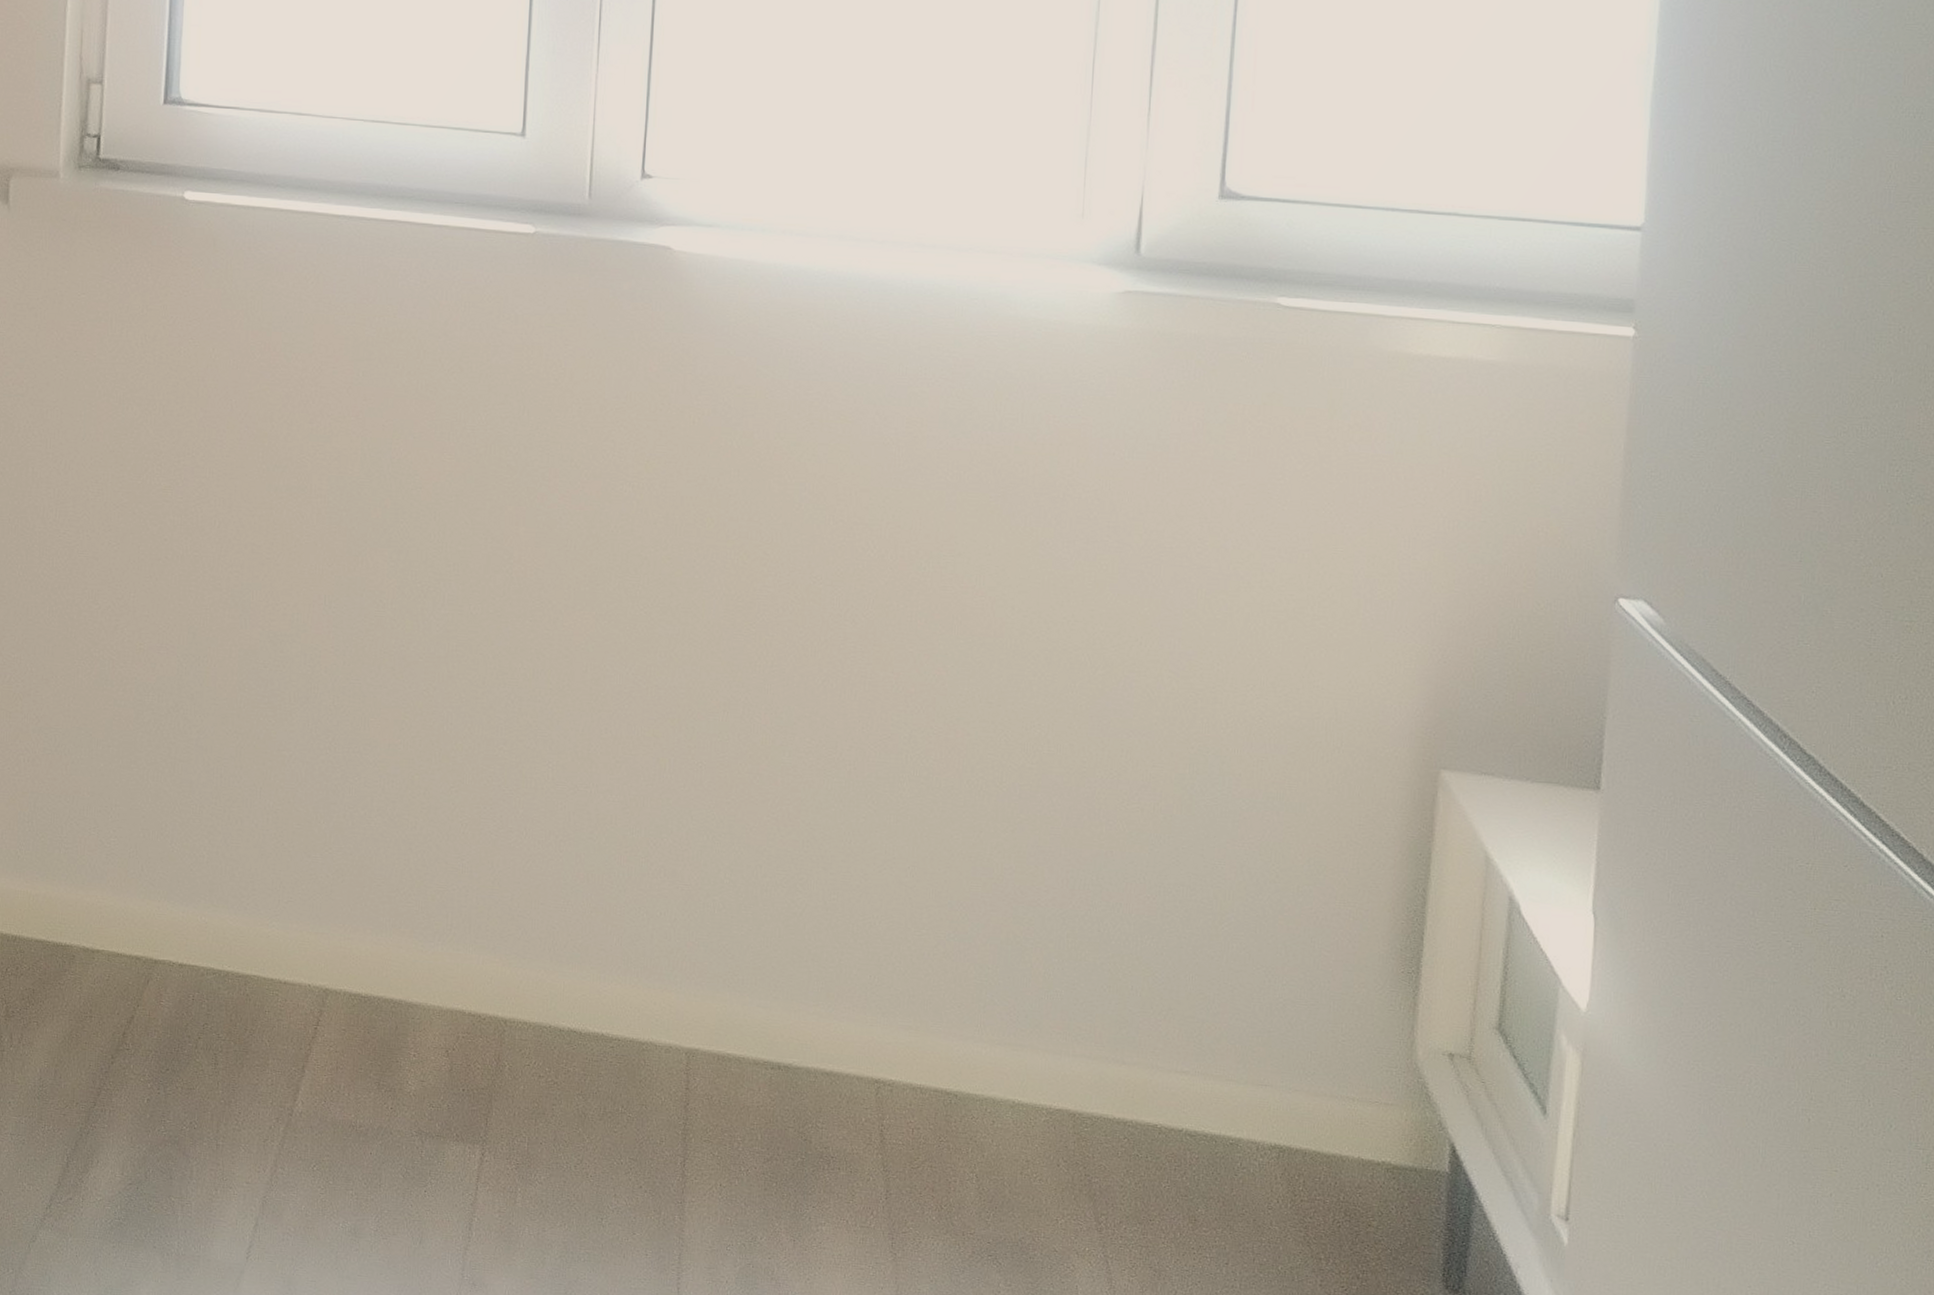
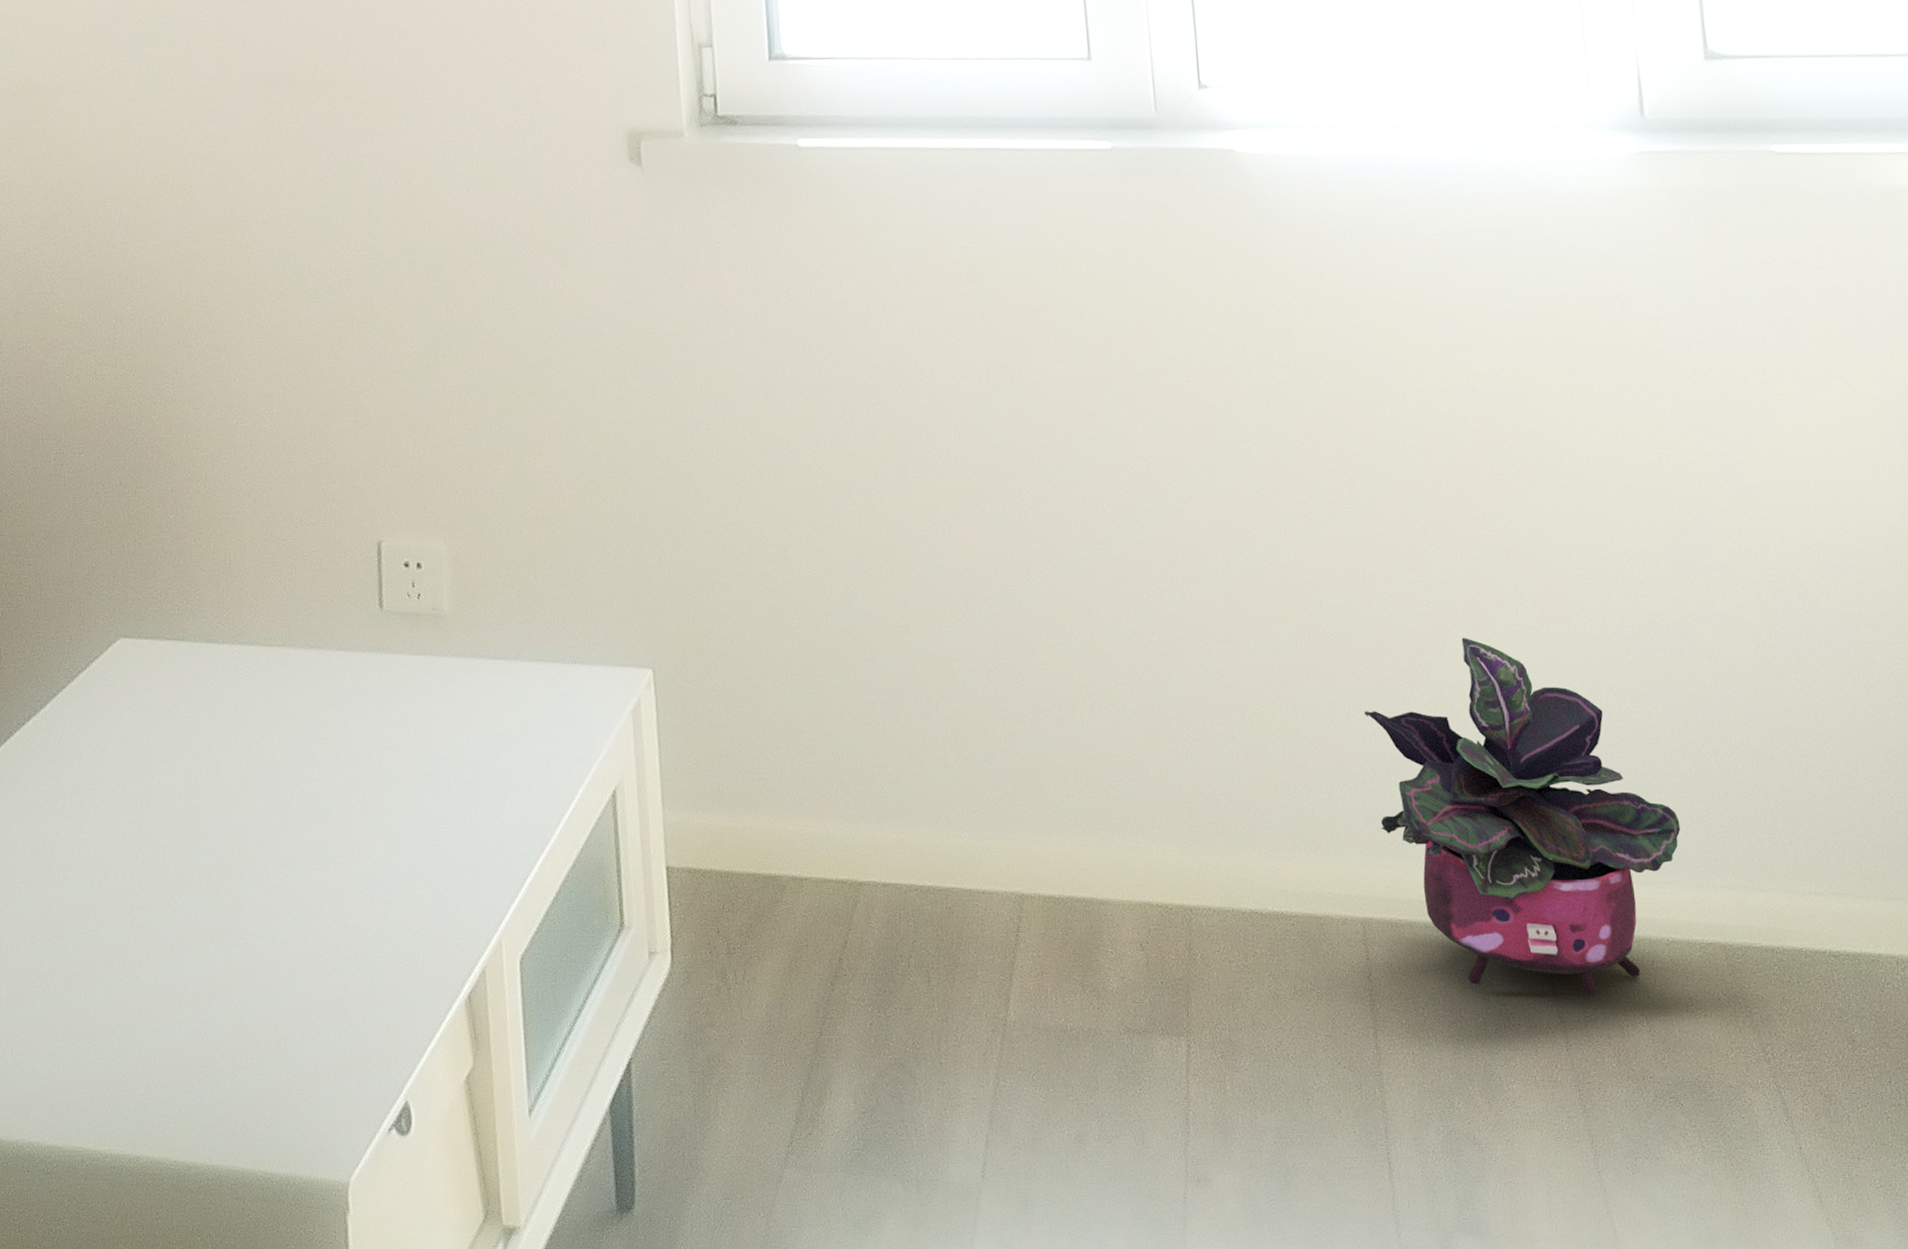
potted plant: none [722,779,1048,1148] -> present [1364,638,1681,995]

